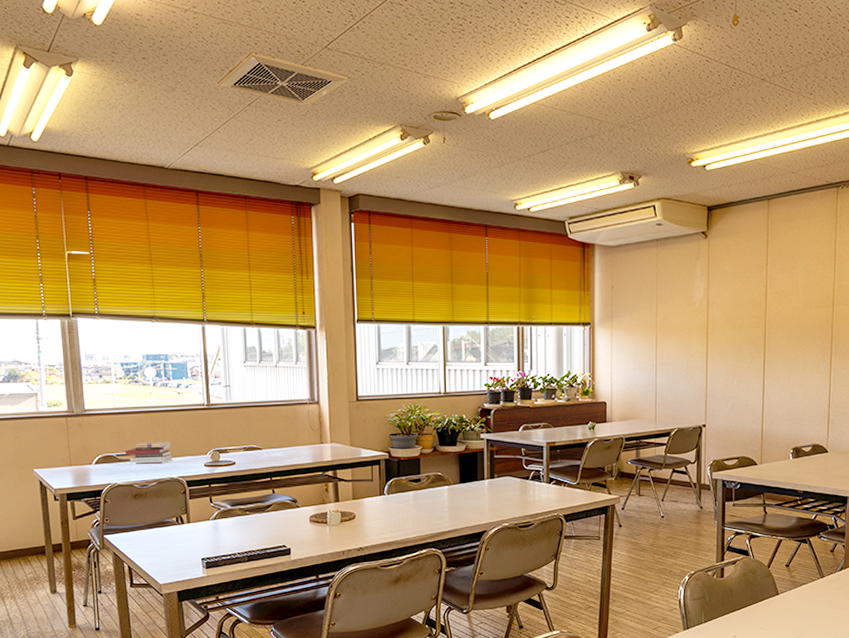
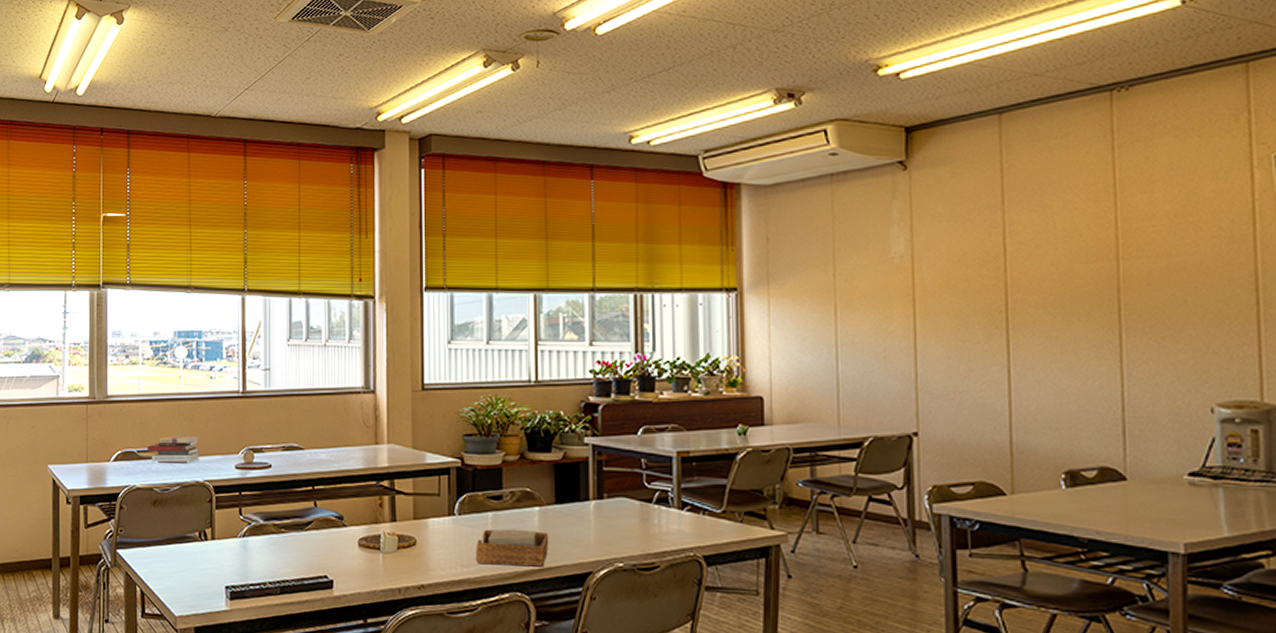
napkin holder: none [401,503,455,530] -> present [476,529,549,567]

